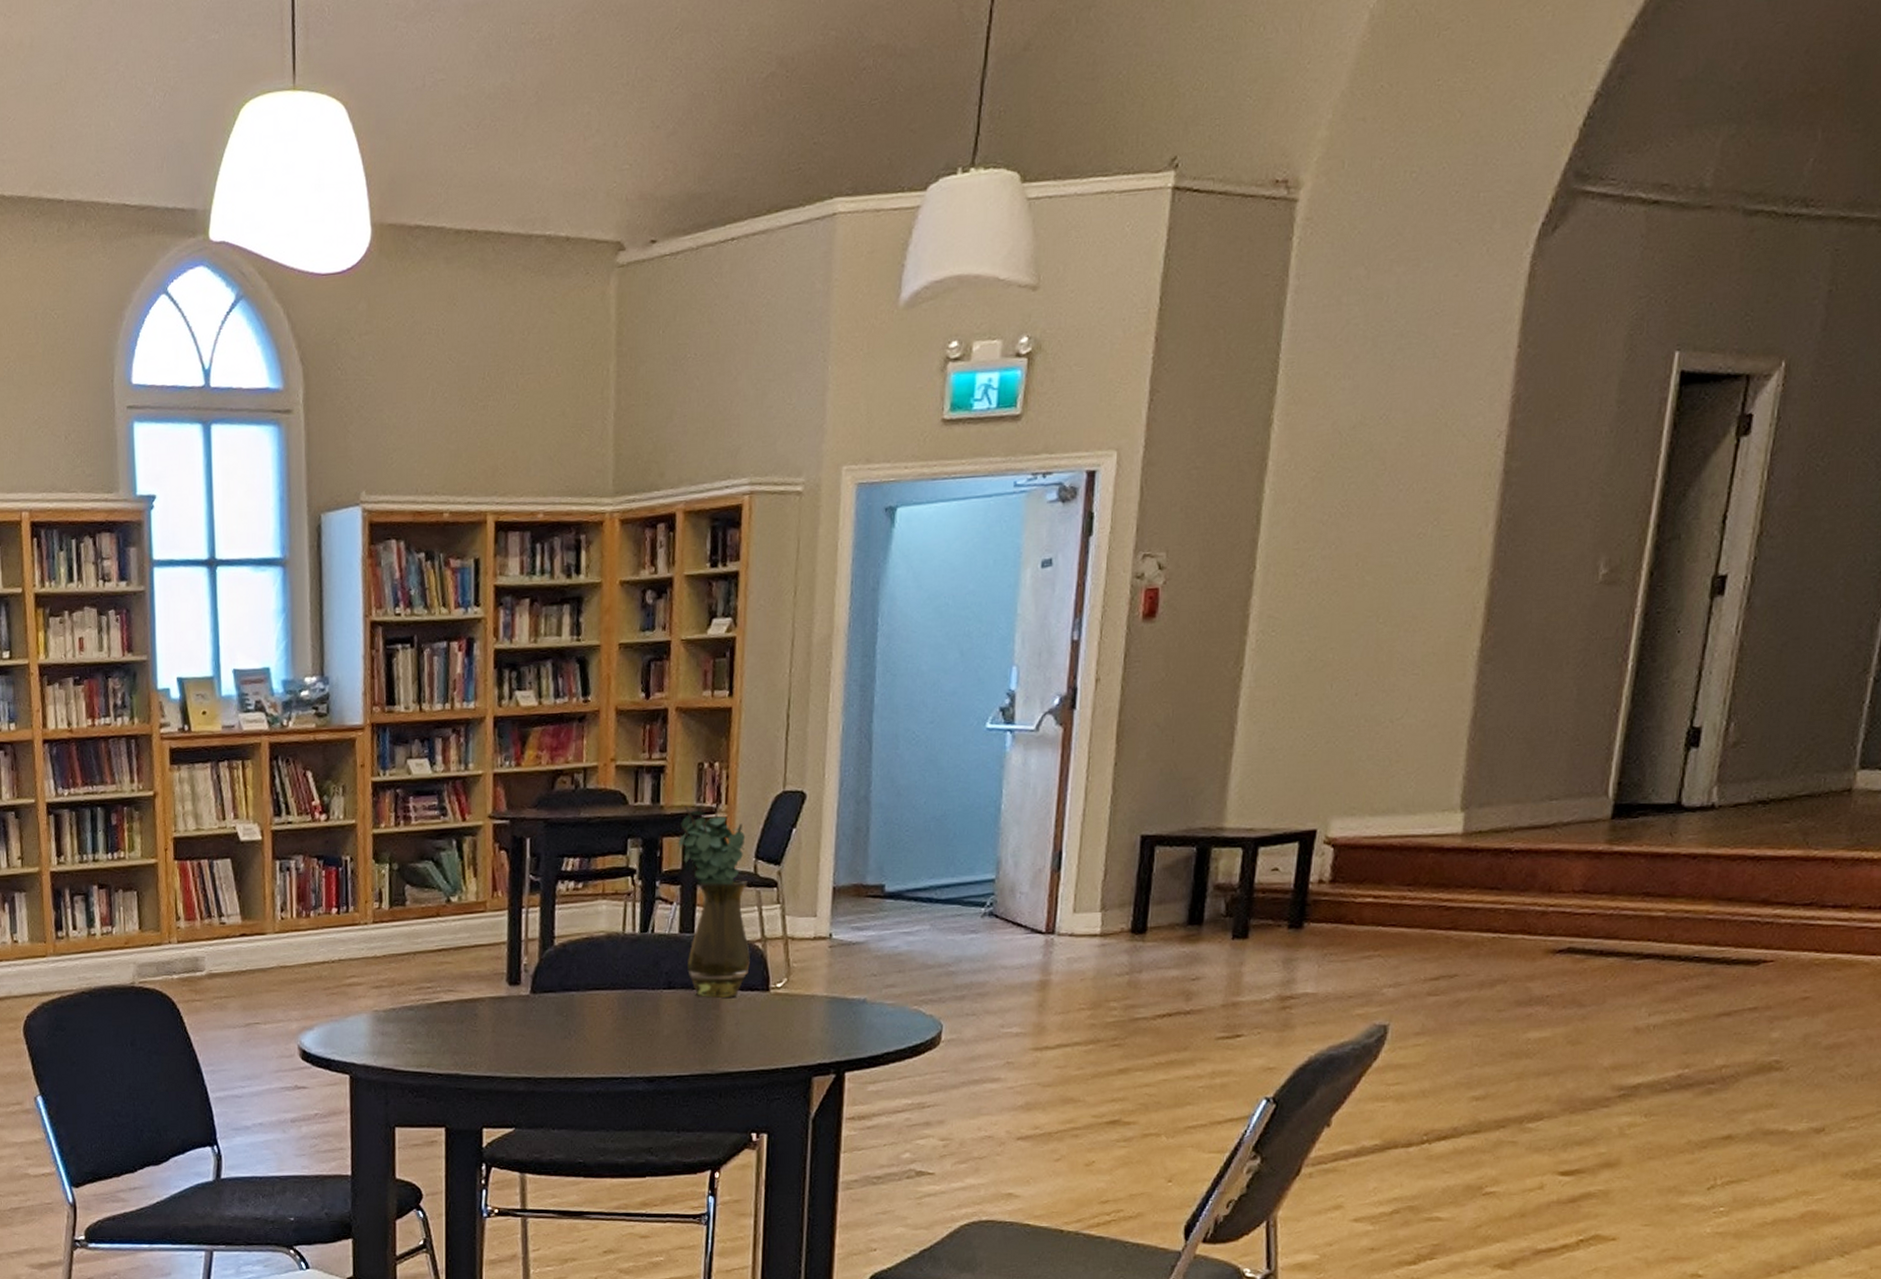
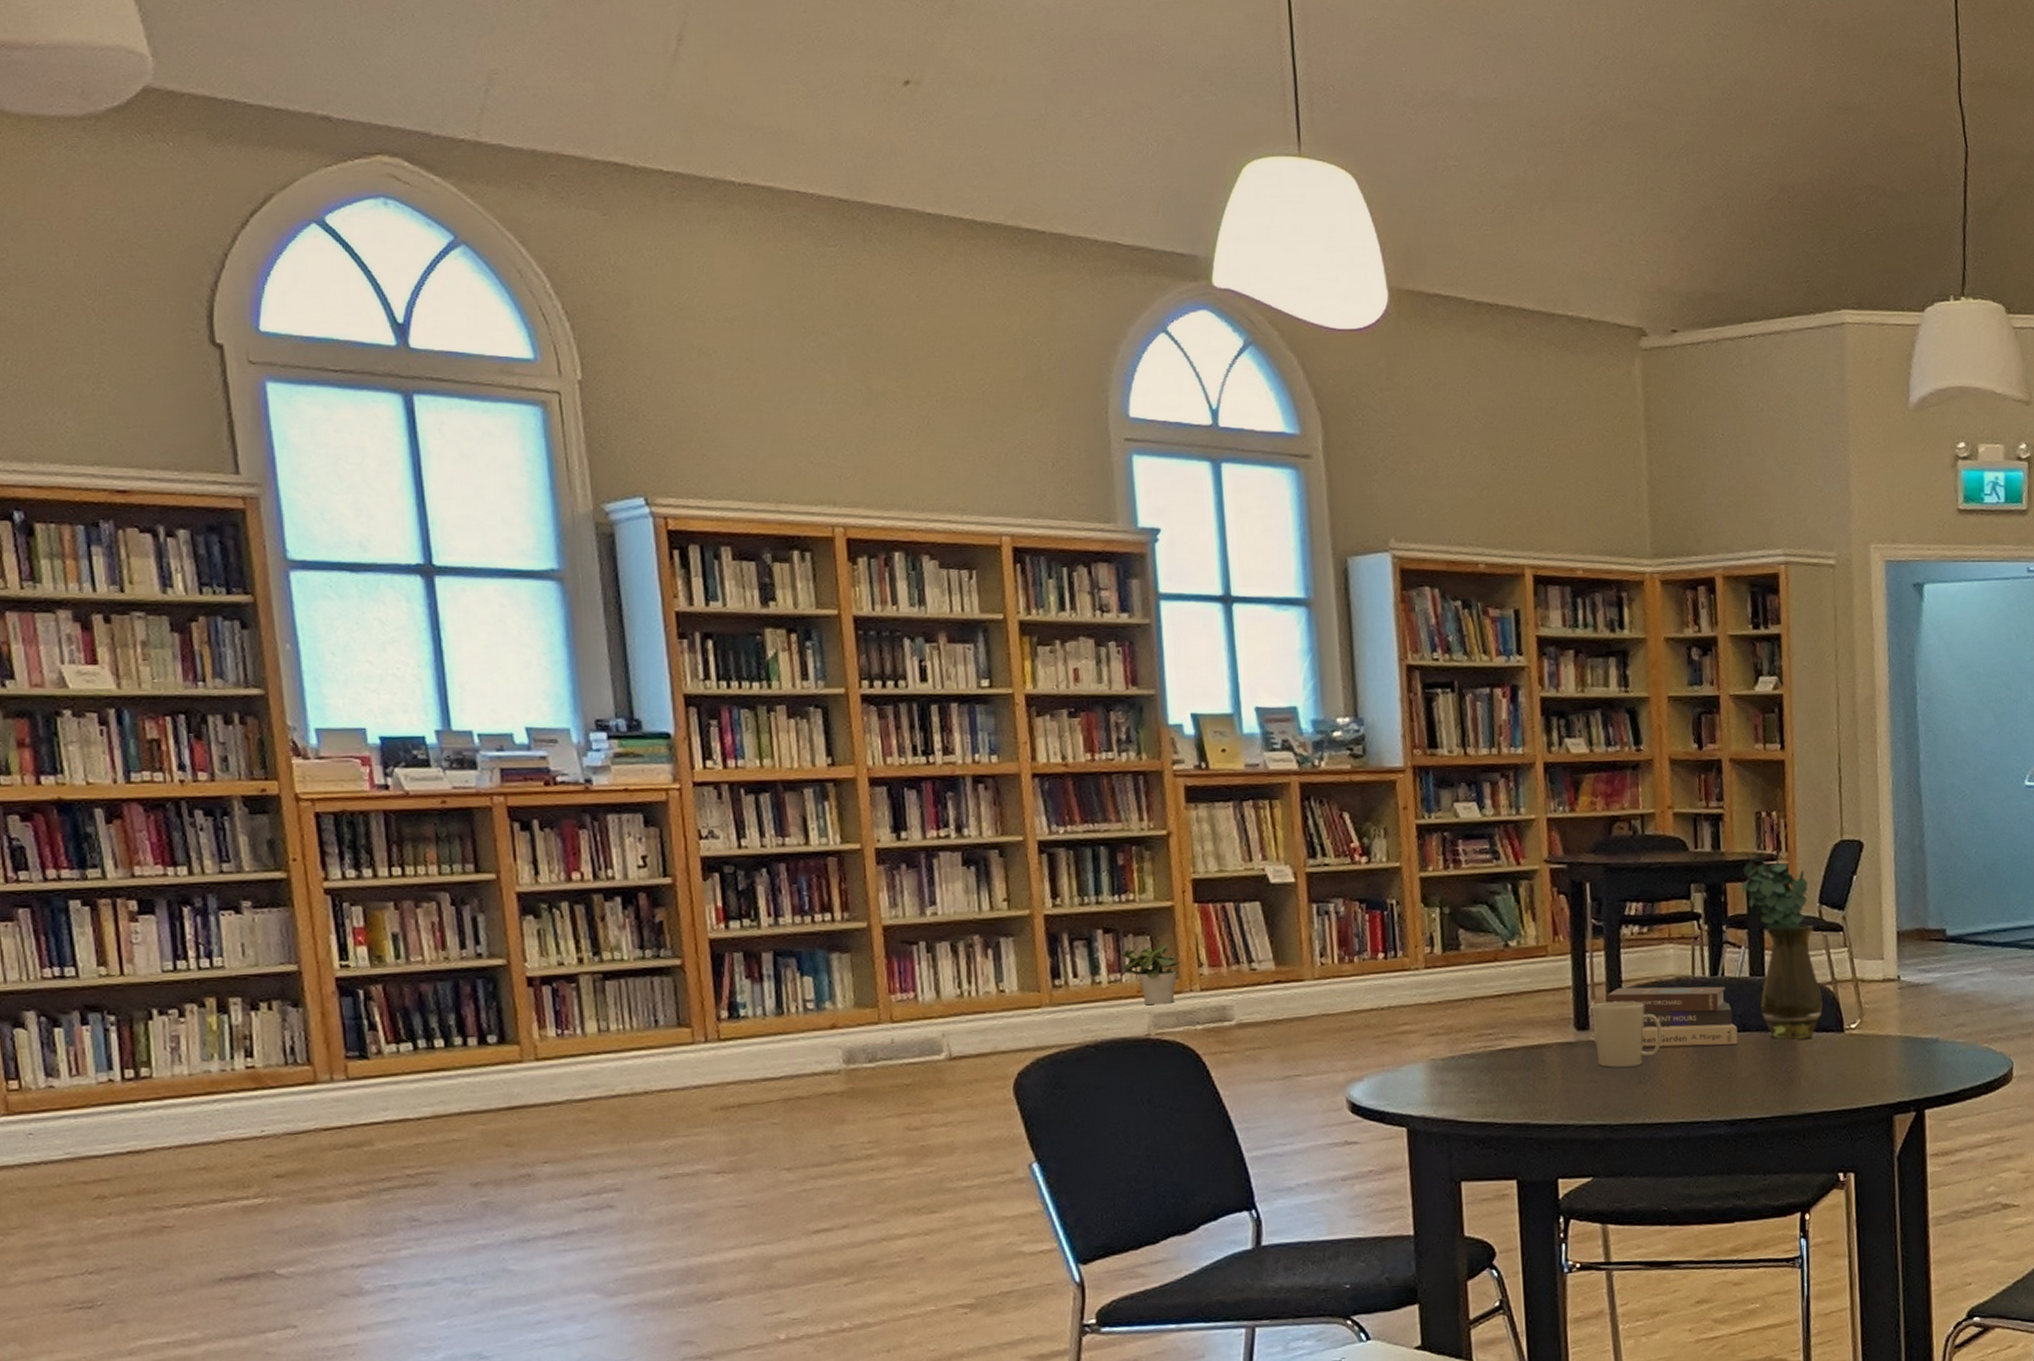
potted plant: none [112,898,161,956] -> present [1121,944,1180,1006]
mug: none [524,957,590,1023] -> present [1591,1001,1663,1069]
books: none [525,943,663,1006] -> present [1594,986,1738,1050]

